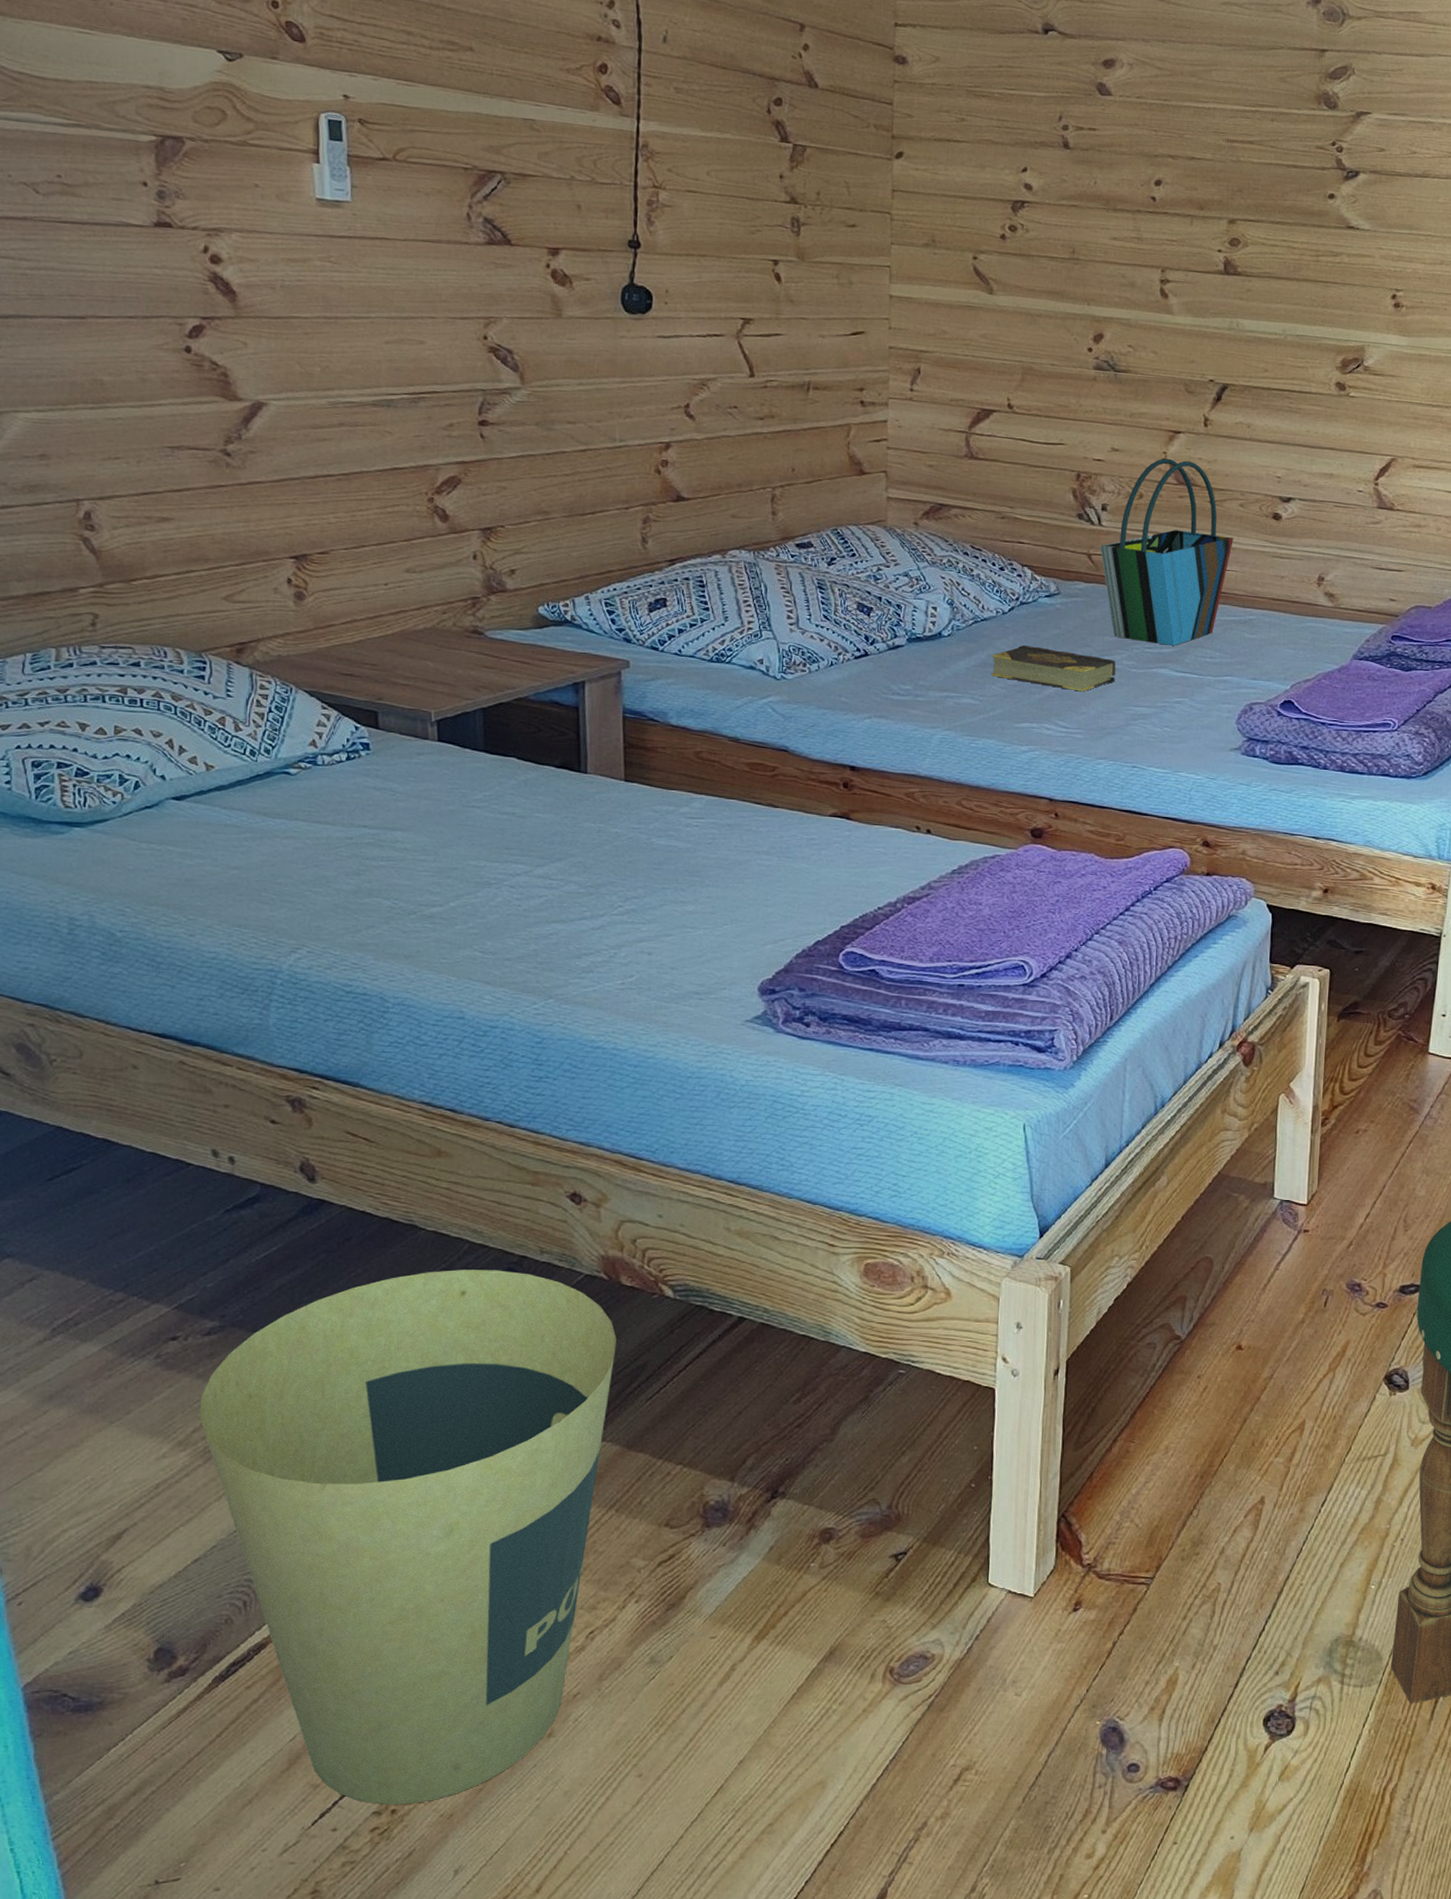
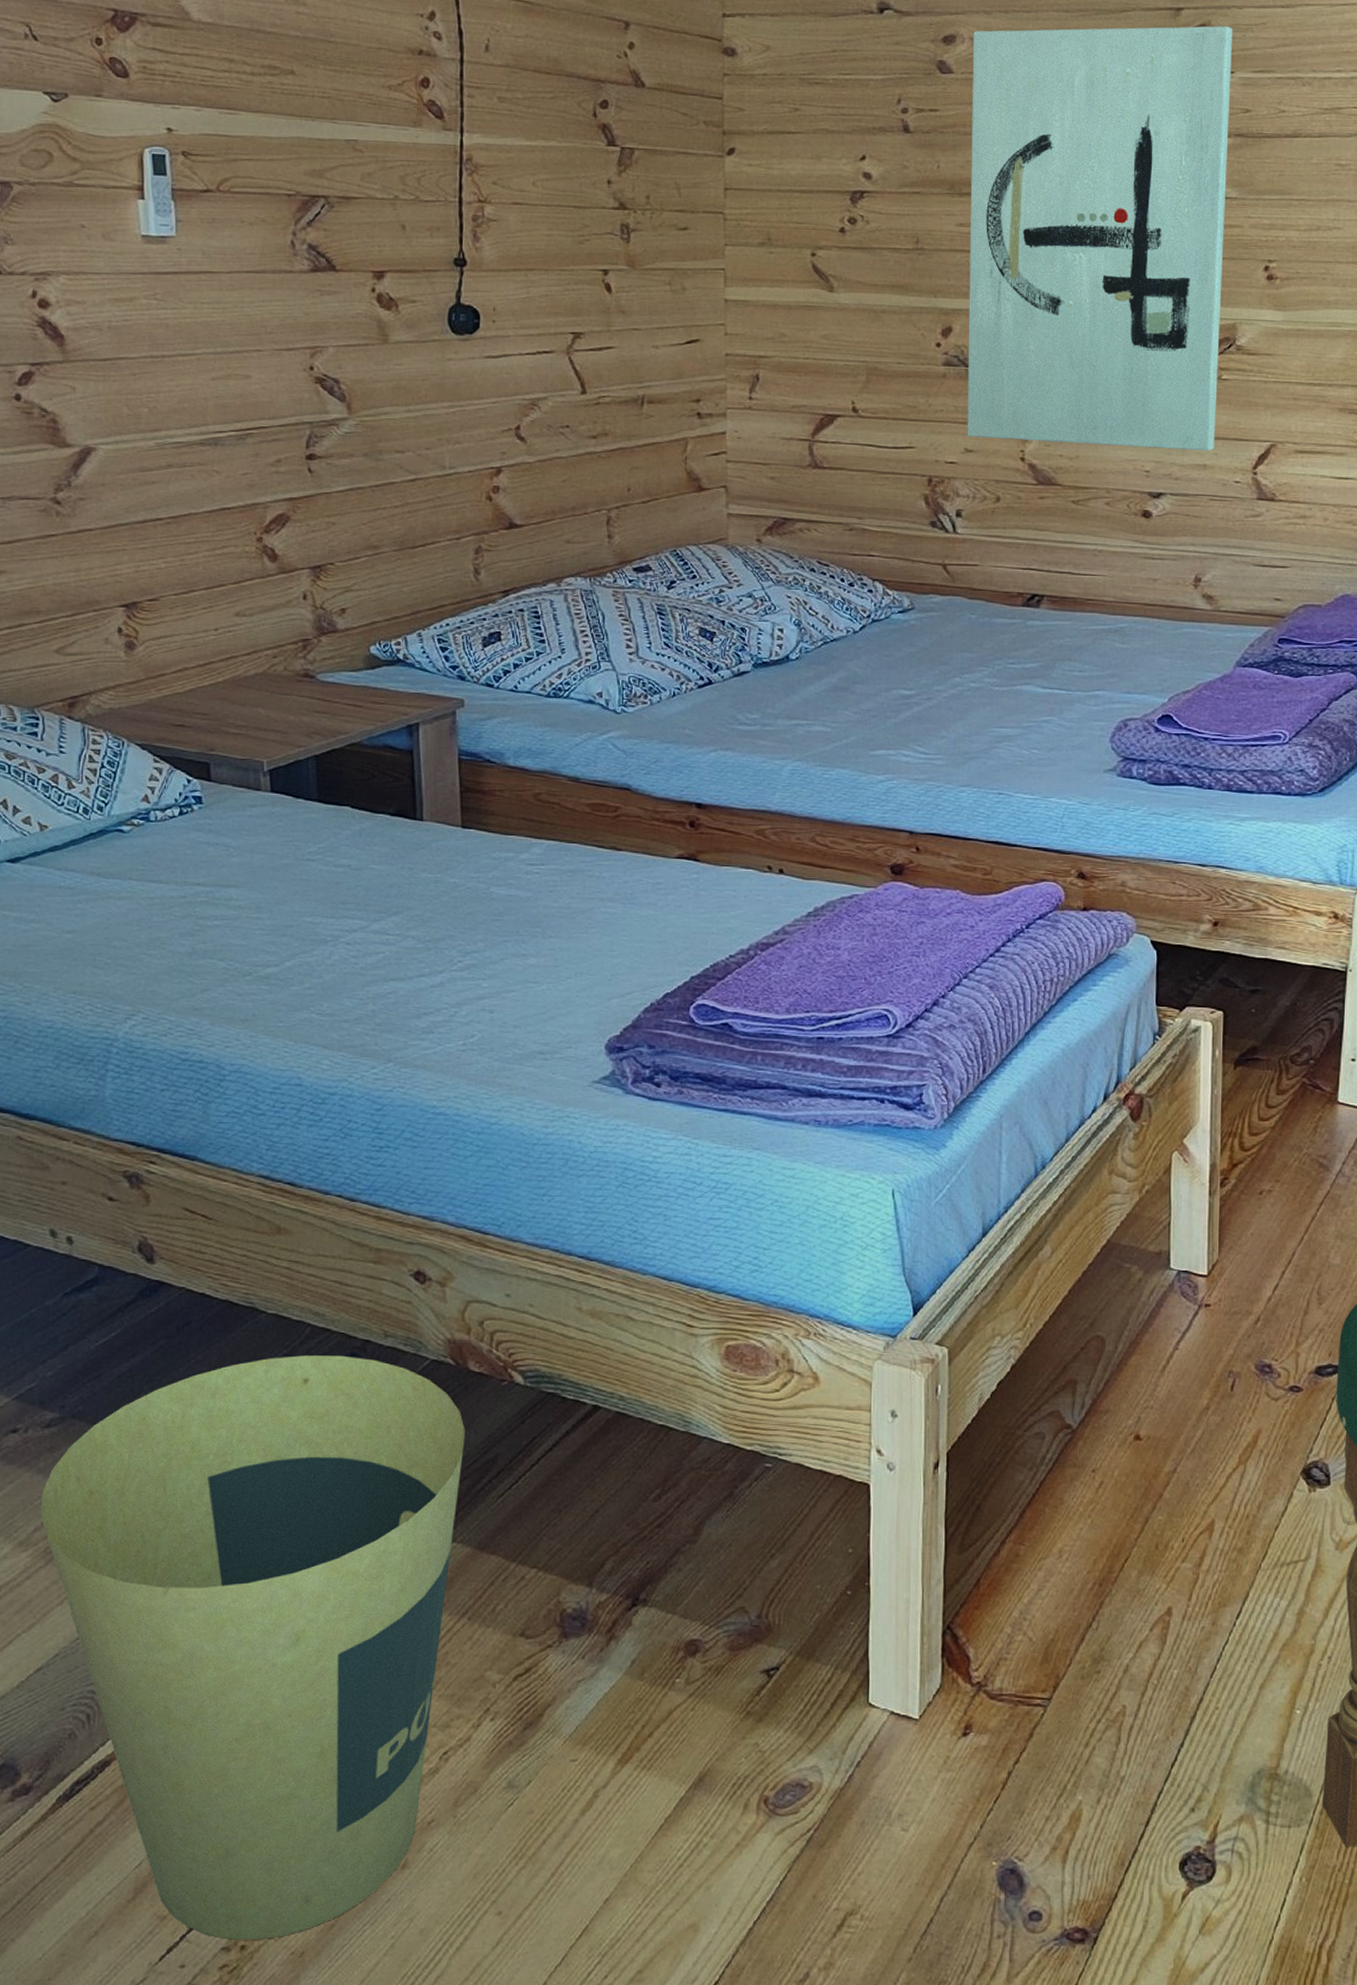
book: present [991,644,1116,692] -> none [843,665,977,714]
tote bag: present [1100,458,1234,646] -> none [956,456,1100,660]
wall art: none [1114,57,1372,462] -> present [967,25,1233,451]

